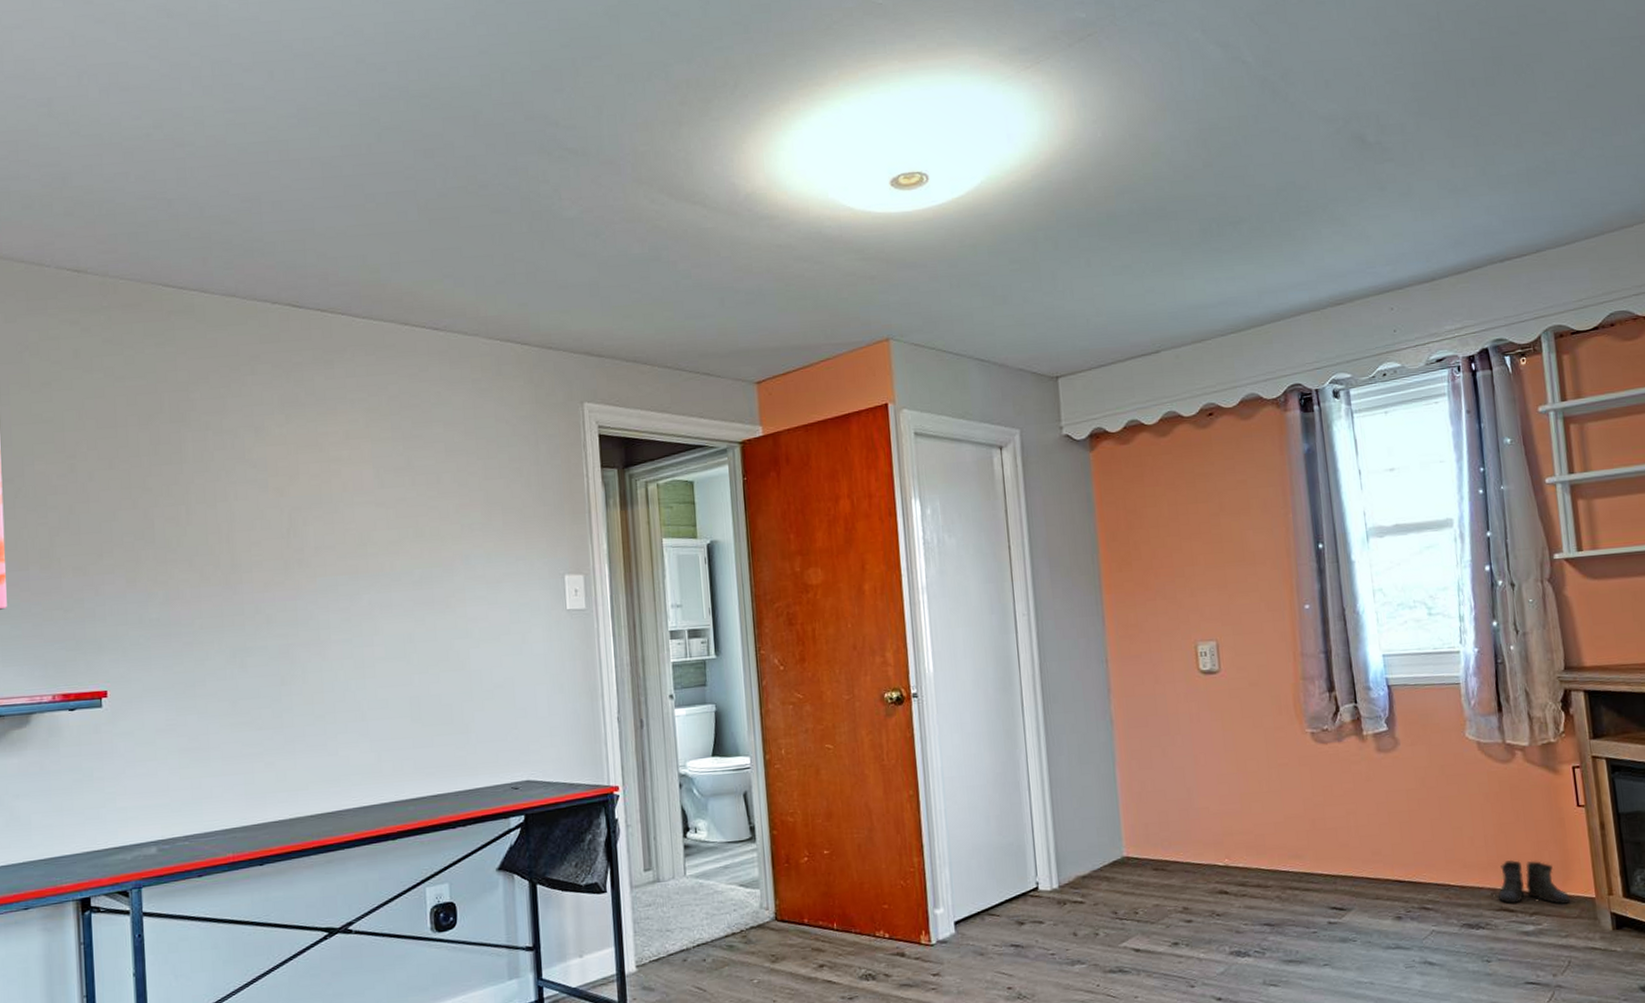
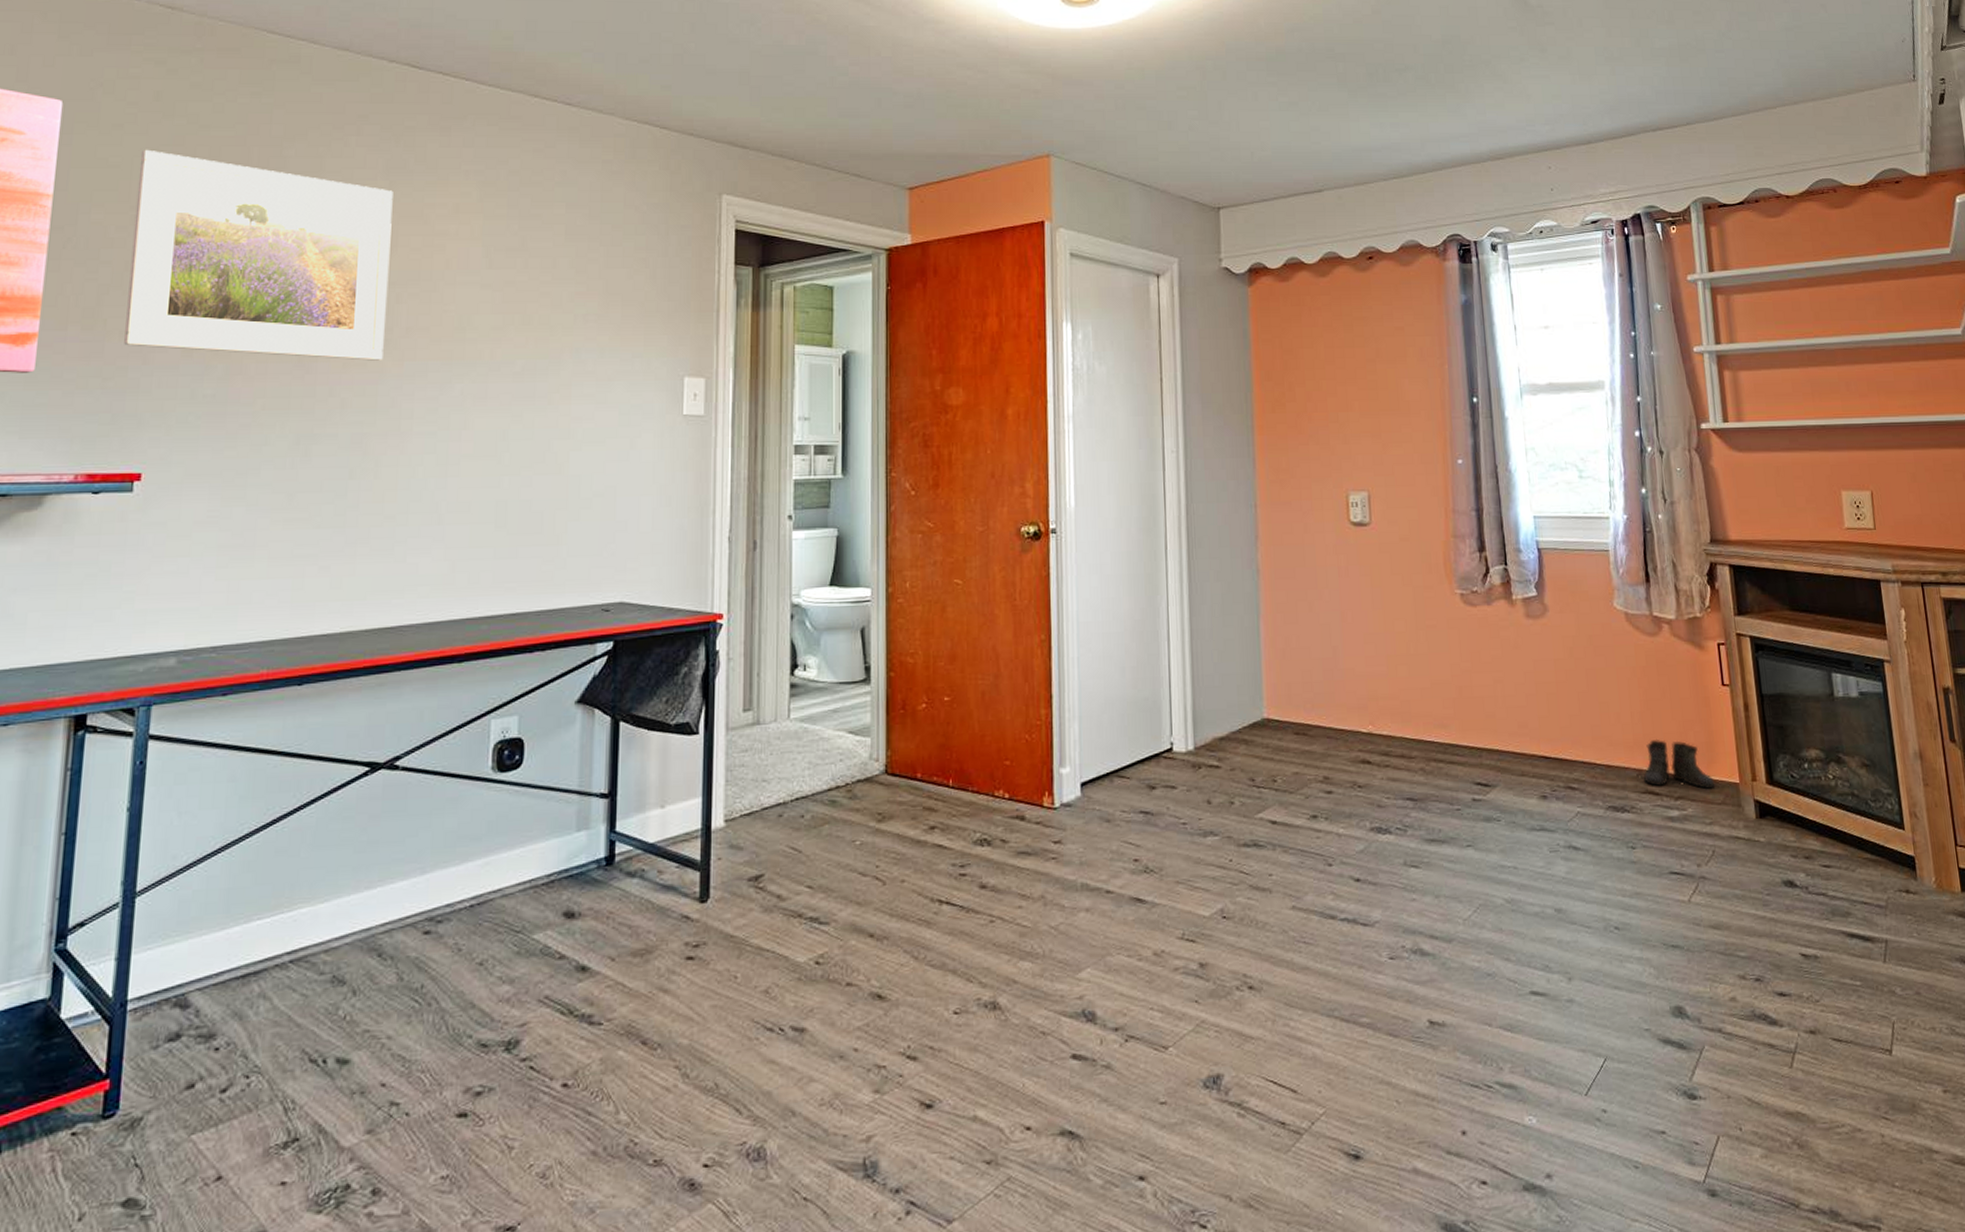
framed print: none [69,403,298,581] -> present [124,149,393,361]

